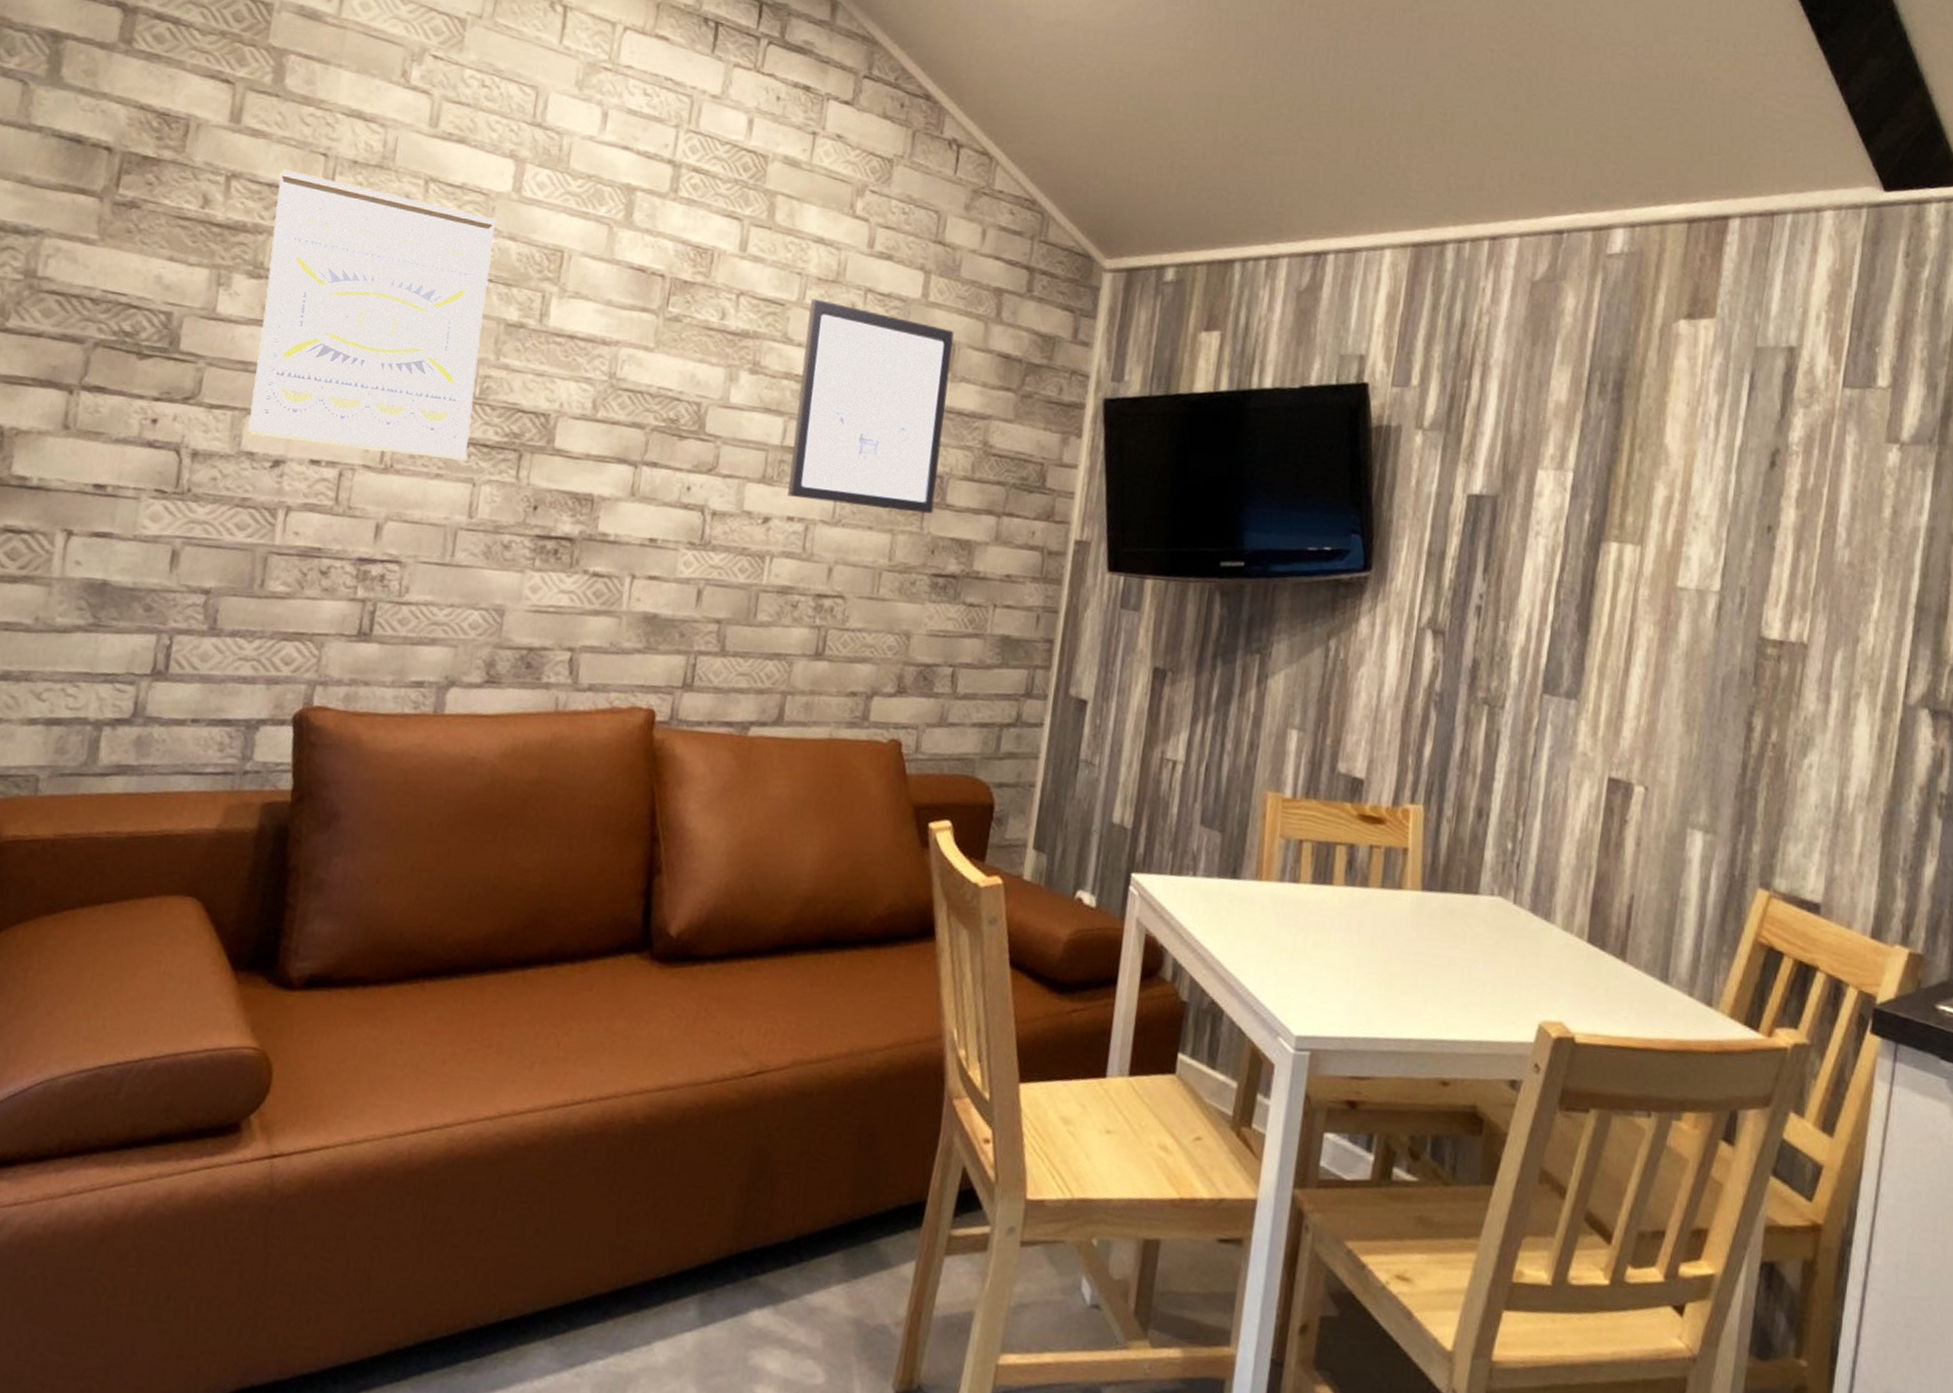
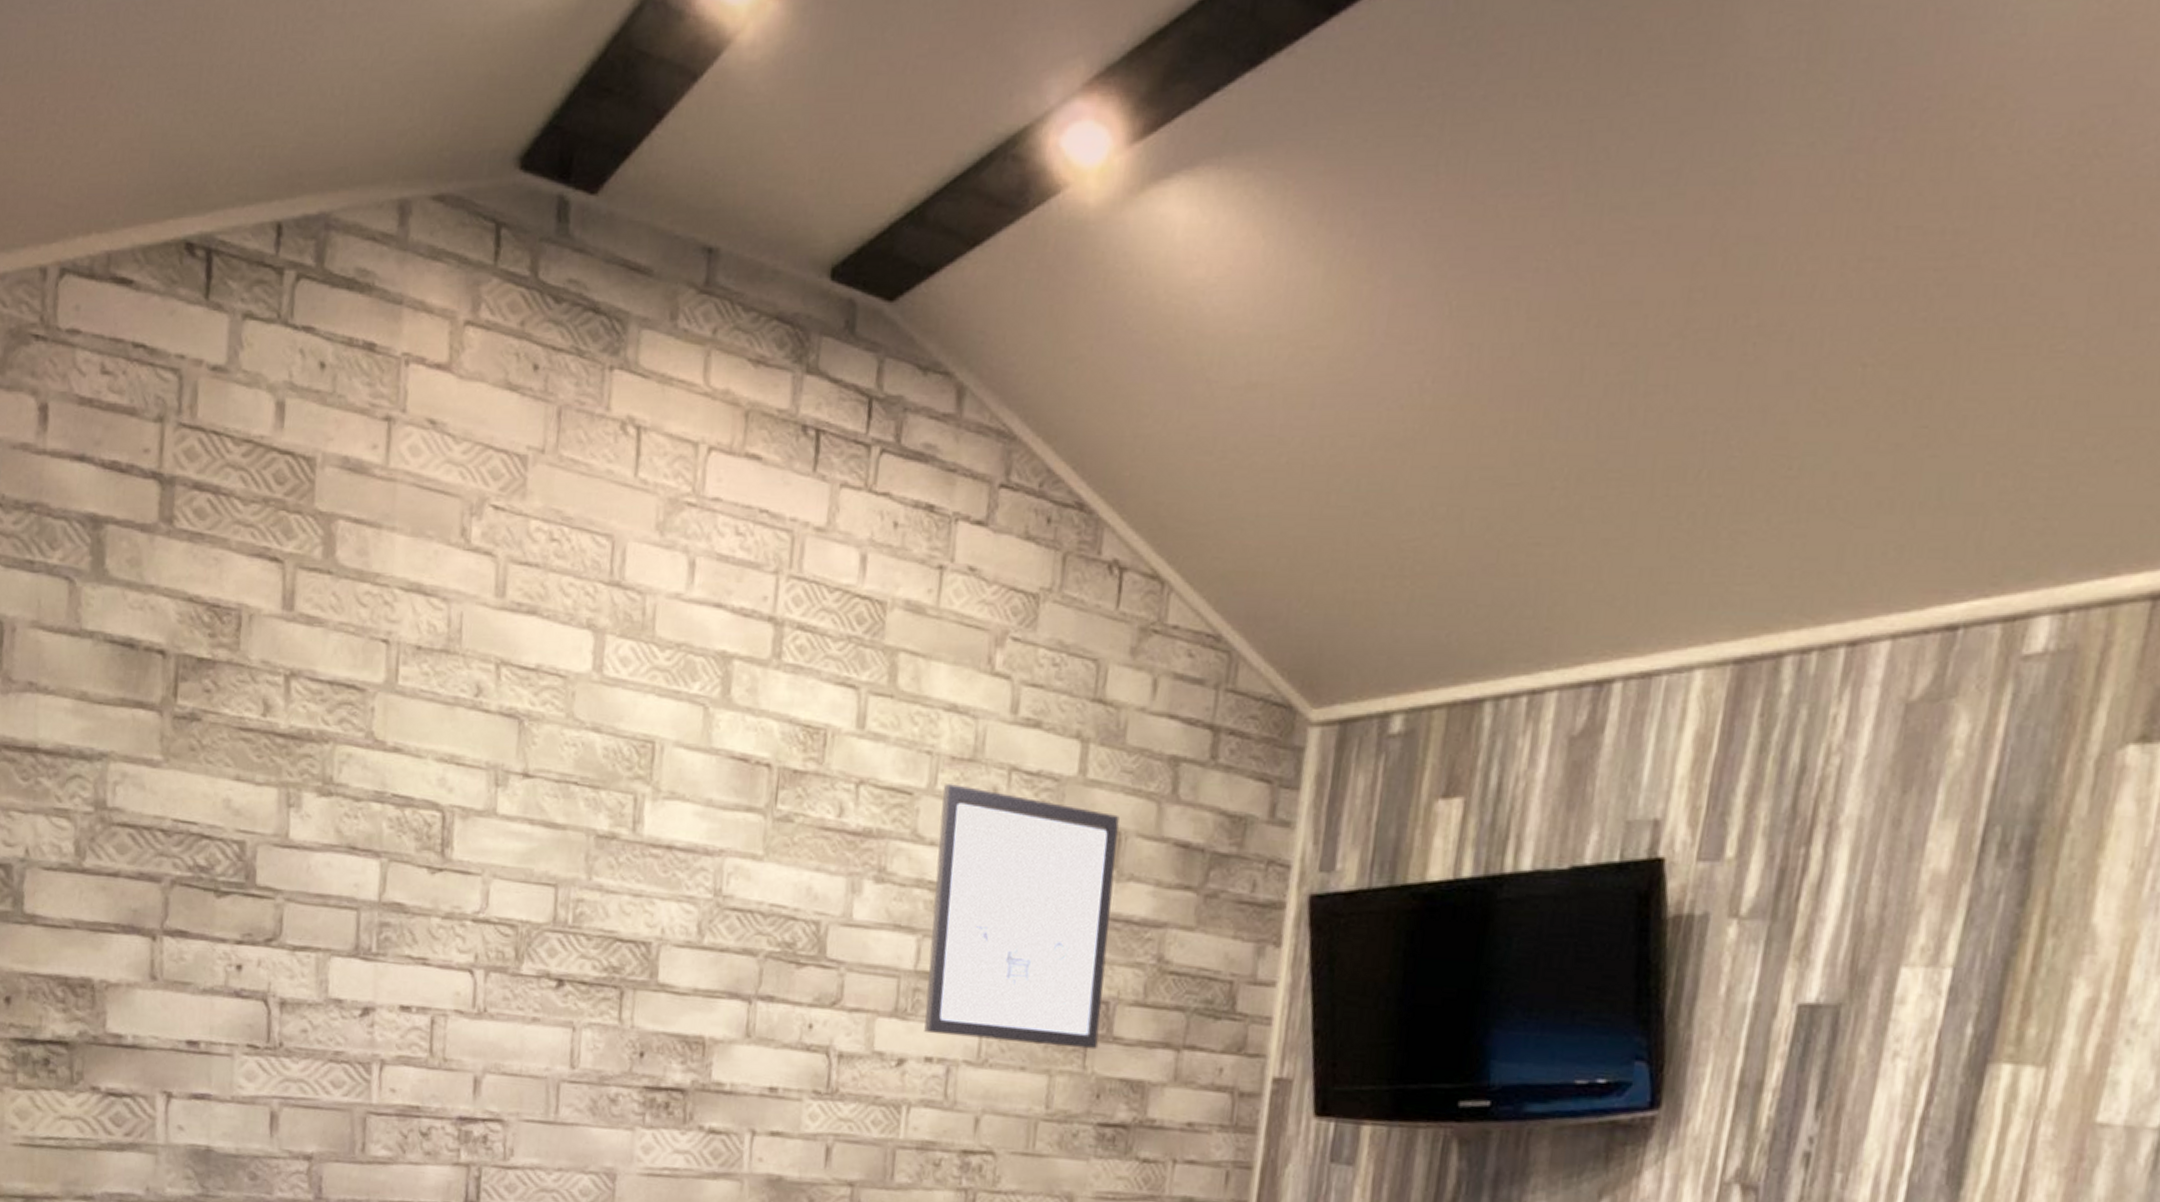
wall art: present [247,169,497,461] -> none [333,662,579,1002]

